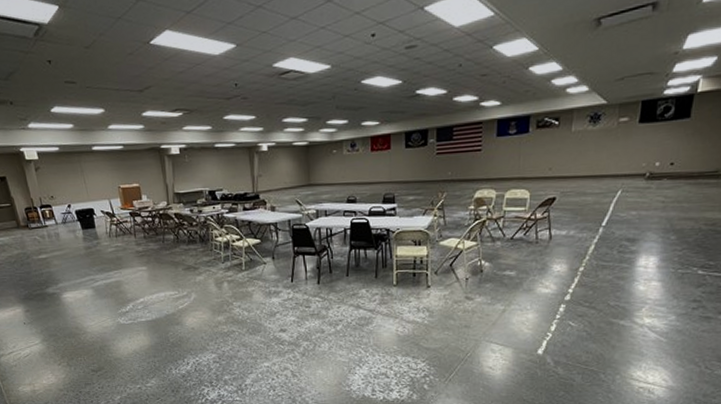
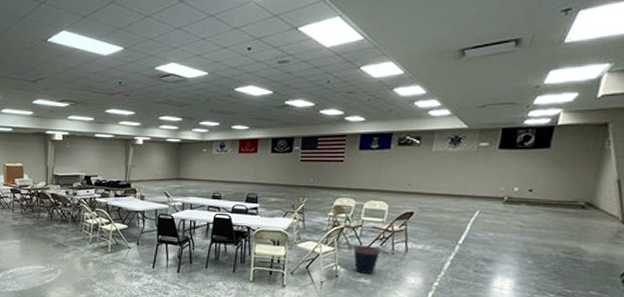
coffee cup: none [496,237,524,266] -> present [352,245,380,274]

